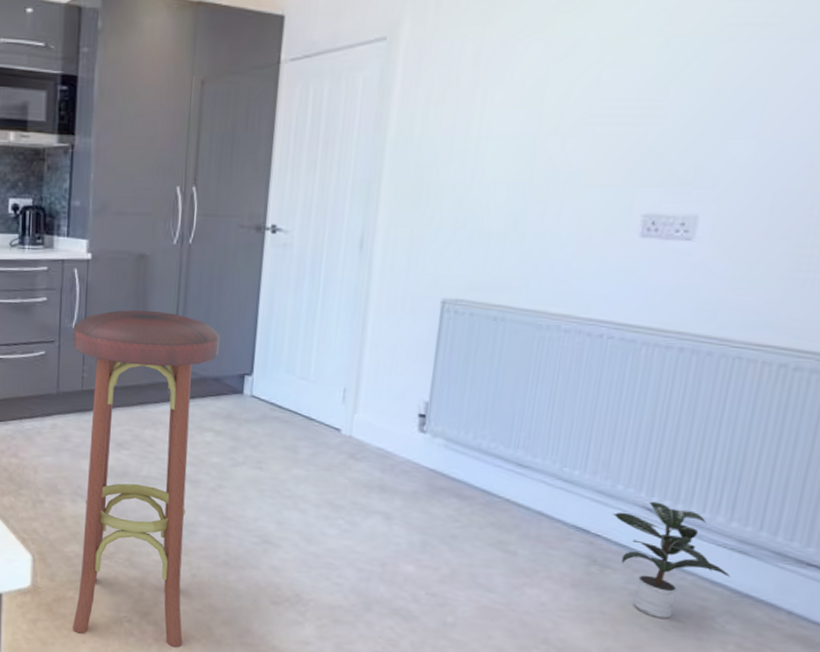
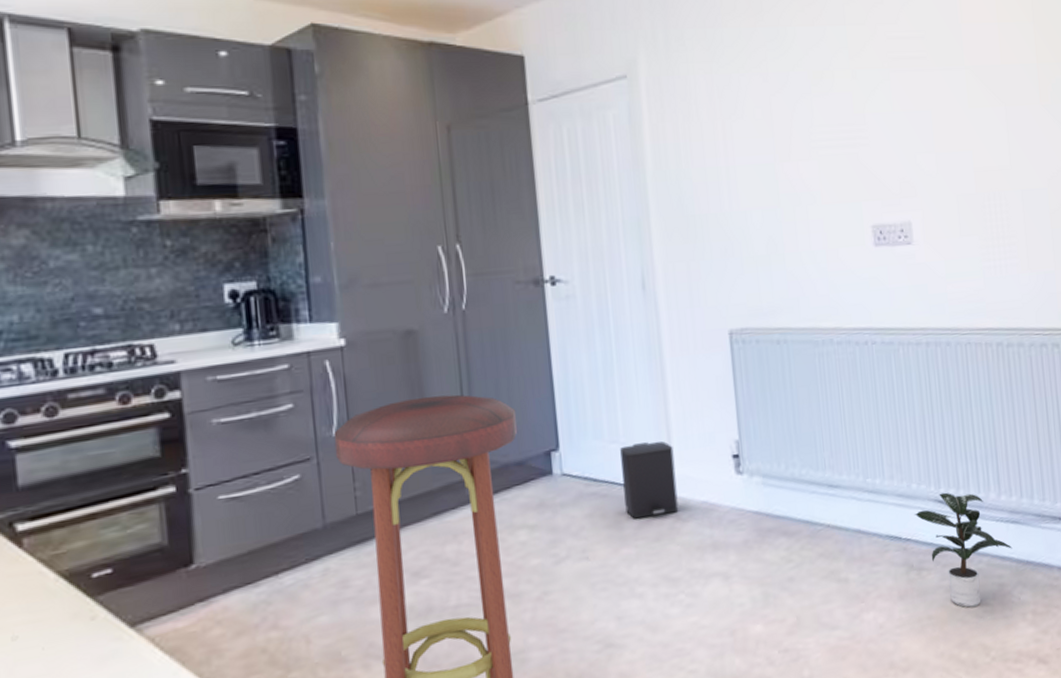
pedal bin: none [303,384,360,451] -> present [620,441,679,519]

